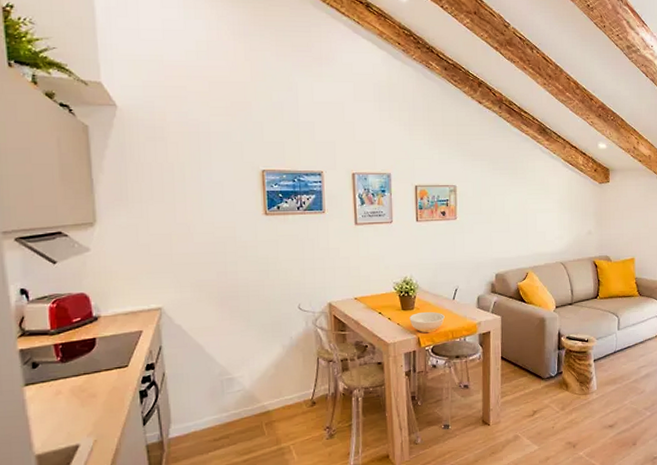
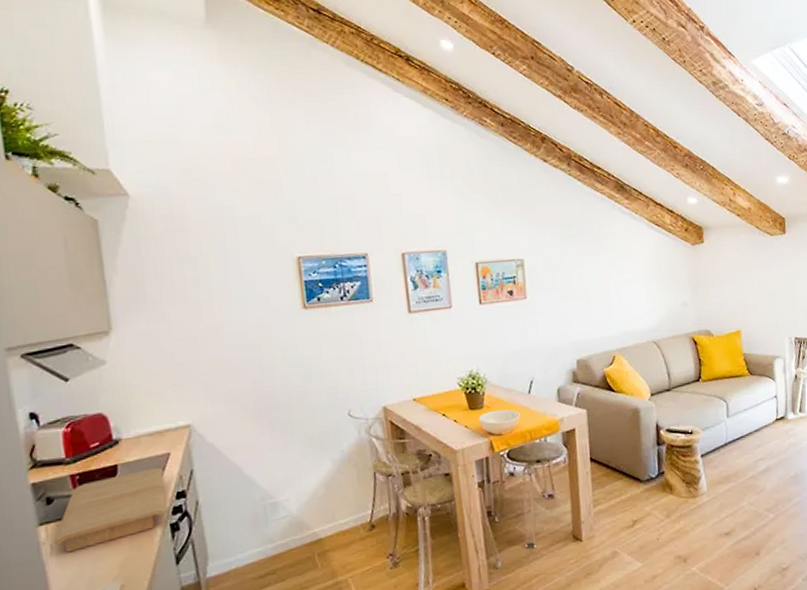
cutting board: none [37,342,137,410] -> present [54,467,167,553]

